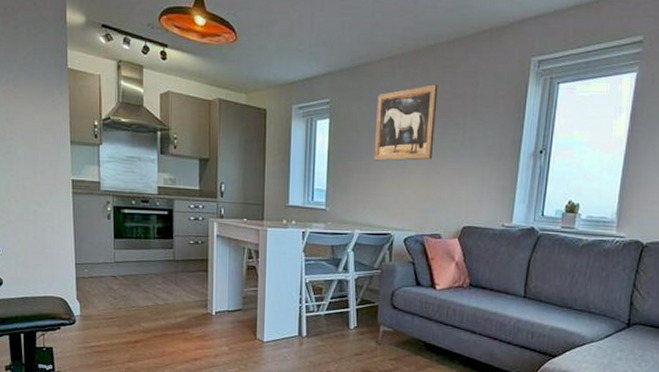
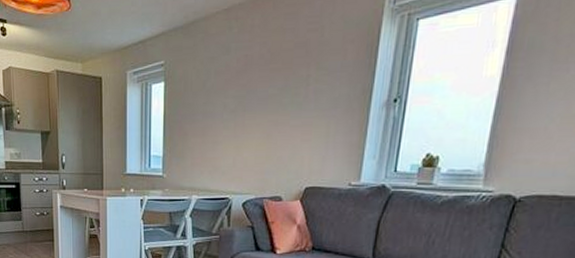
wall art: present [373,84,438,161] -> none [210,34,279,123]

